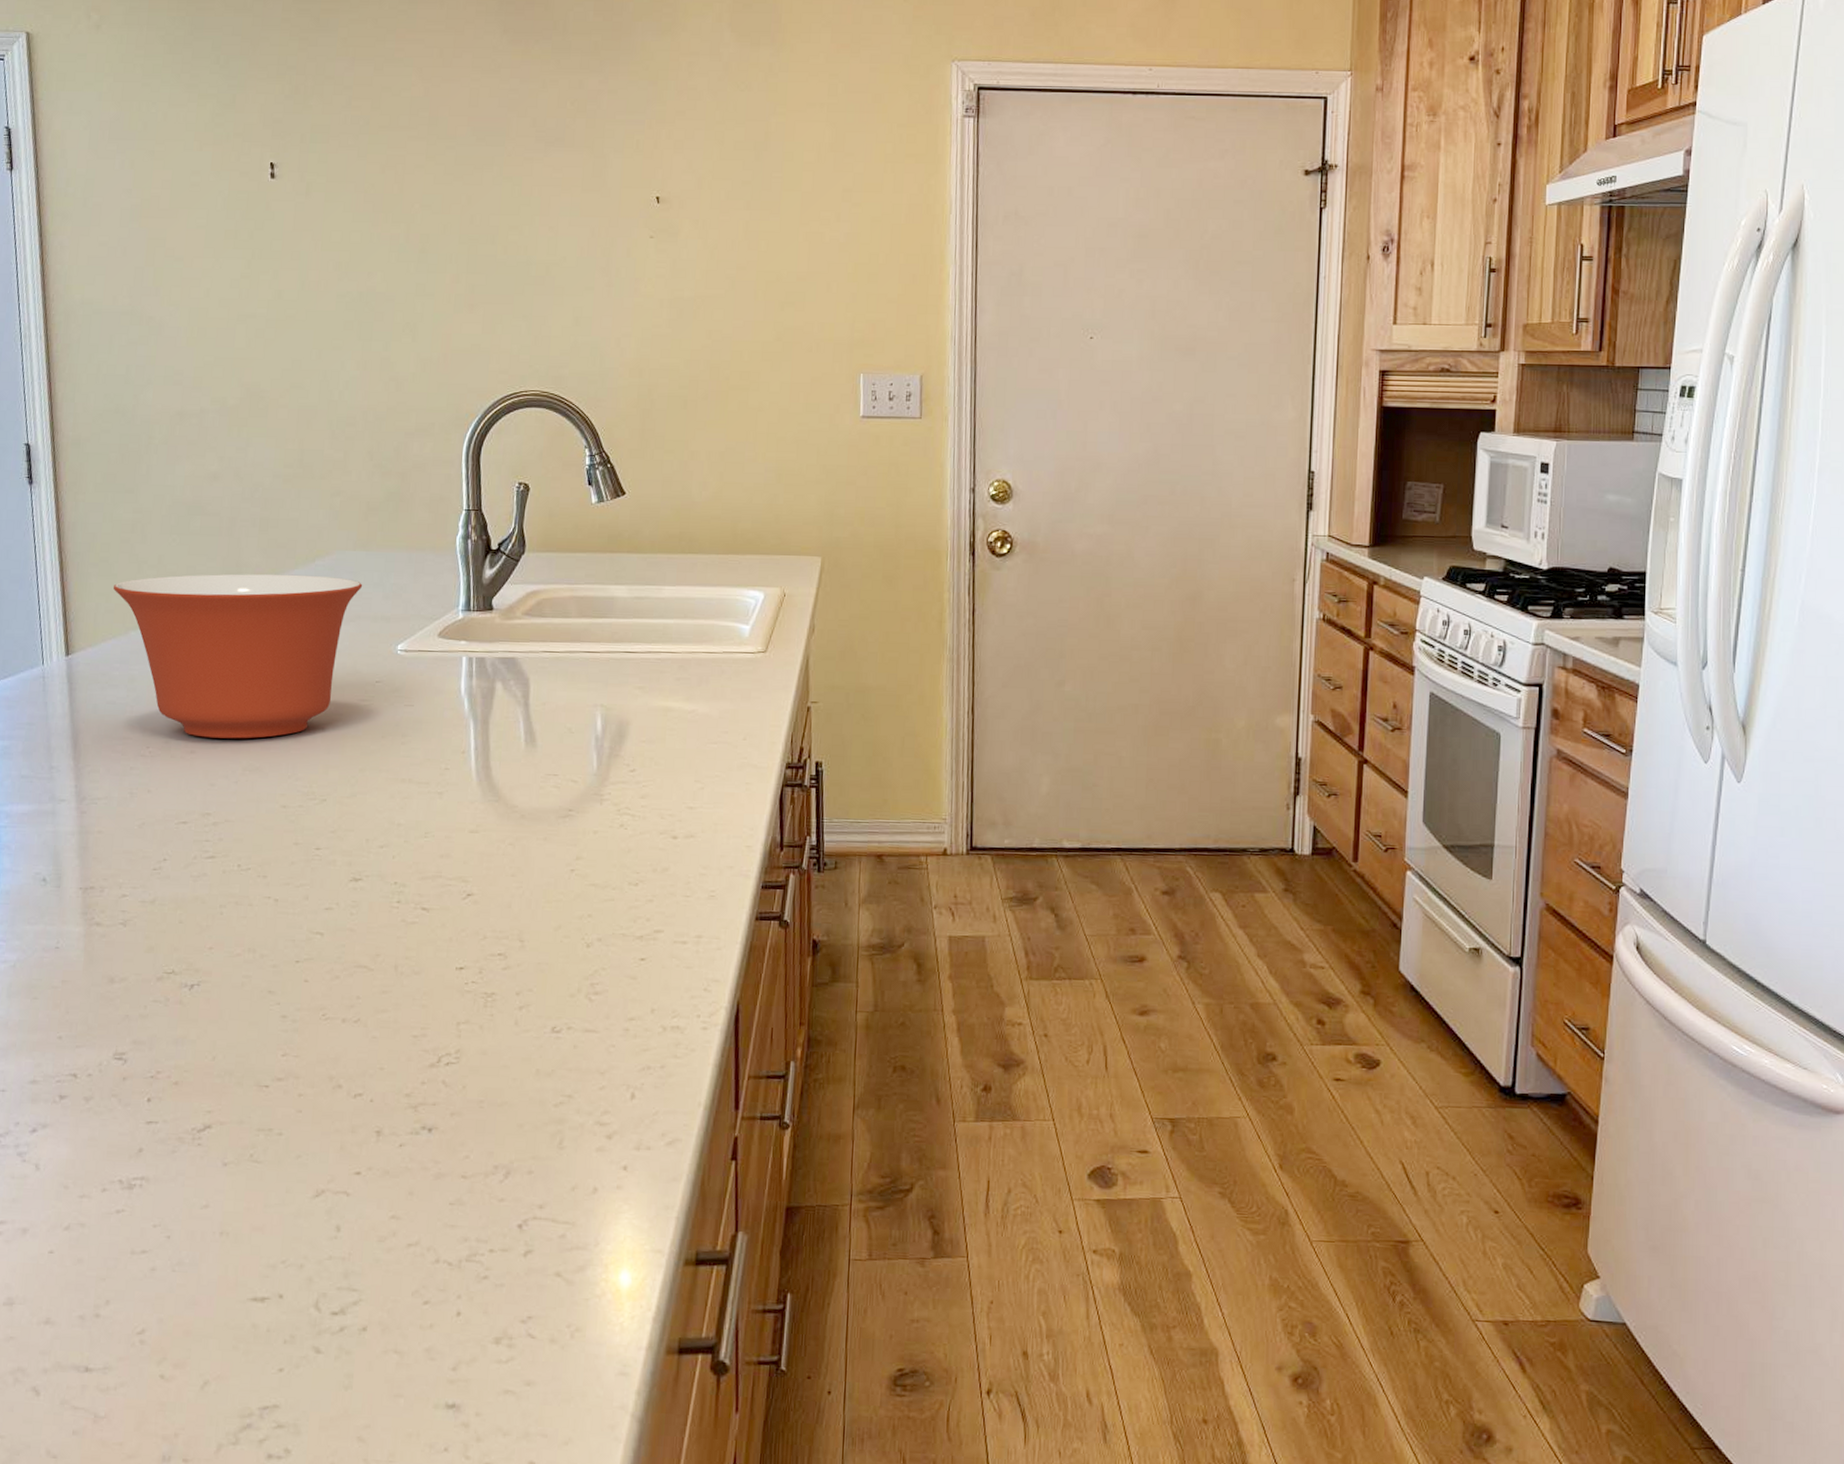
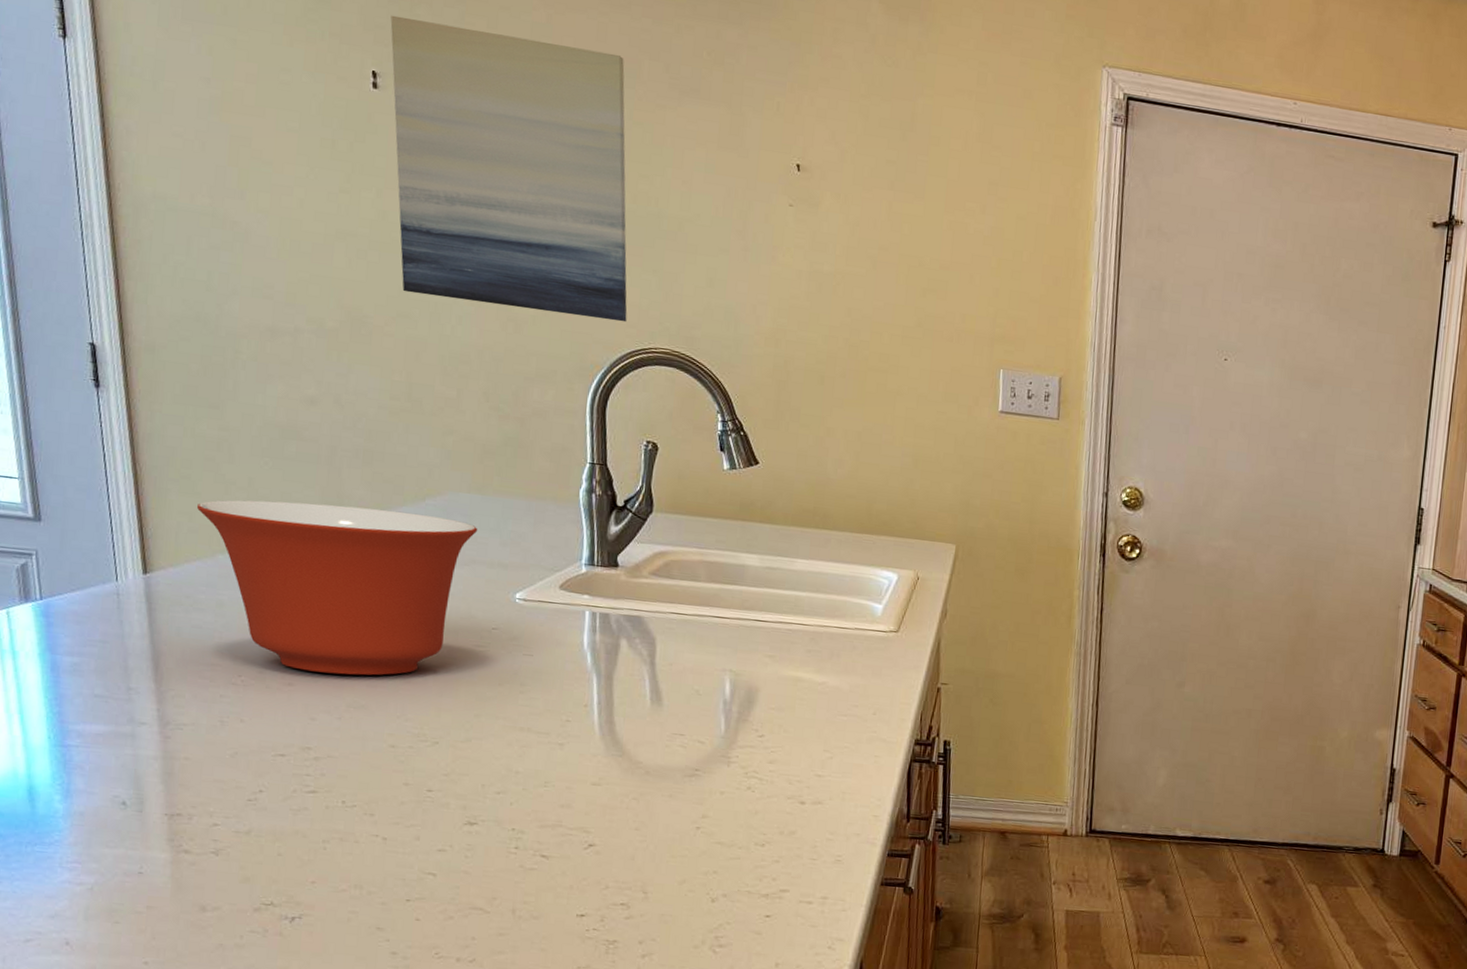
wall art: none [286,109,500,369] -> present [390,15,627,323]

